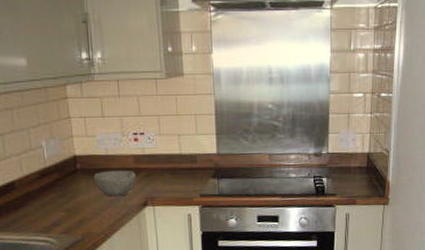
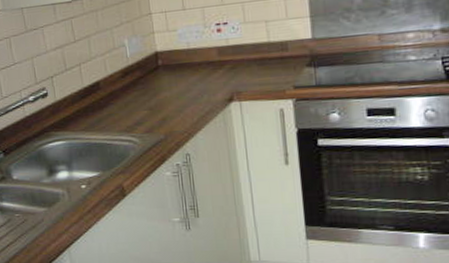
bowl: present [93,170,137,197] -> none [175,63,221,93]

